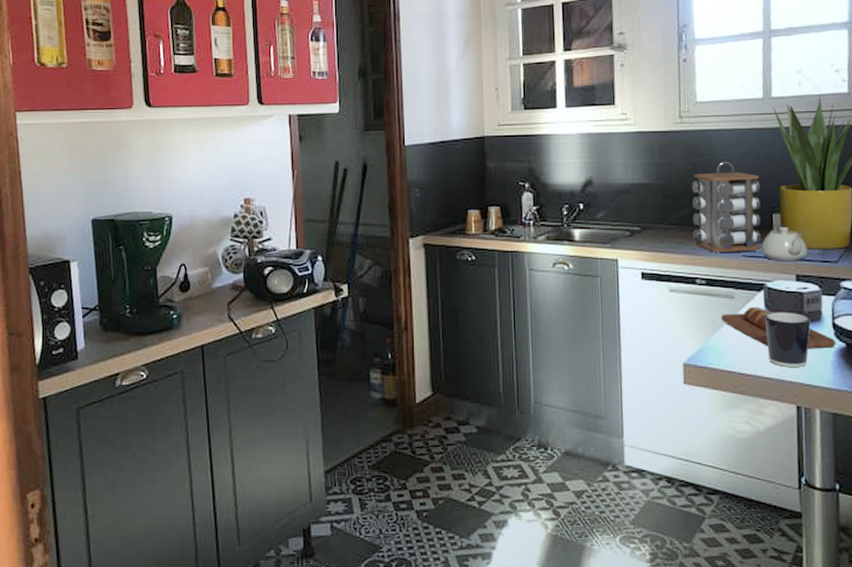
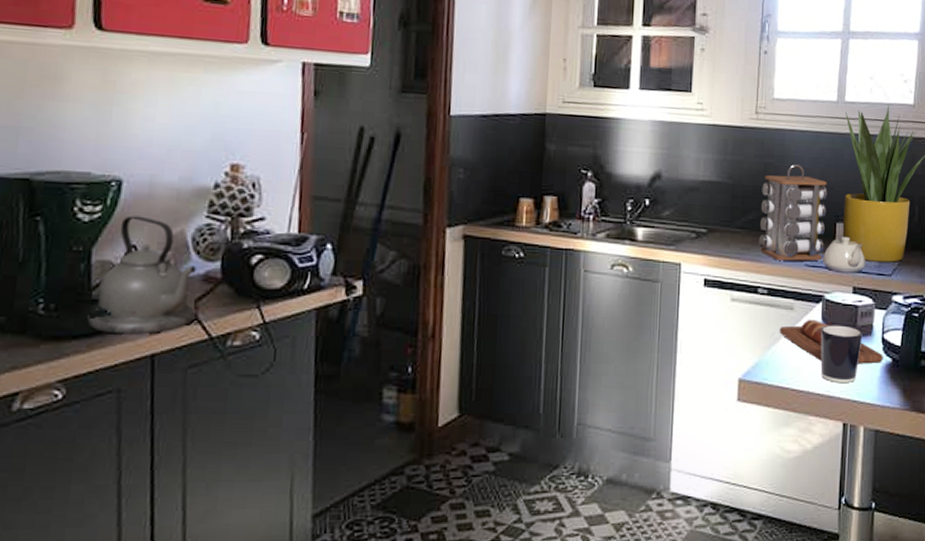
kettle: none [158,242,228,330] -> present [87,215,196,335]

